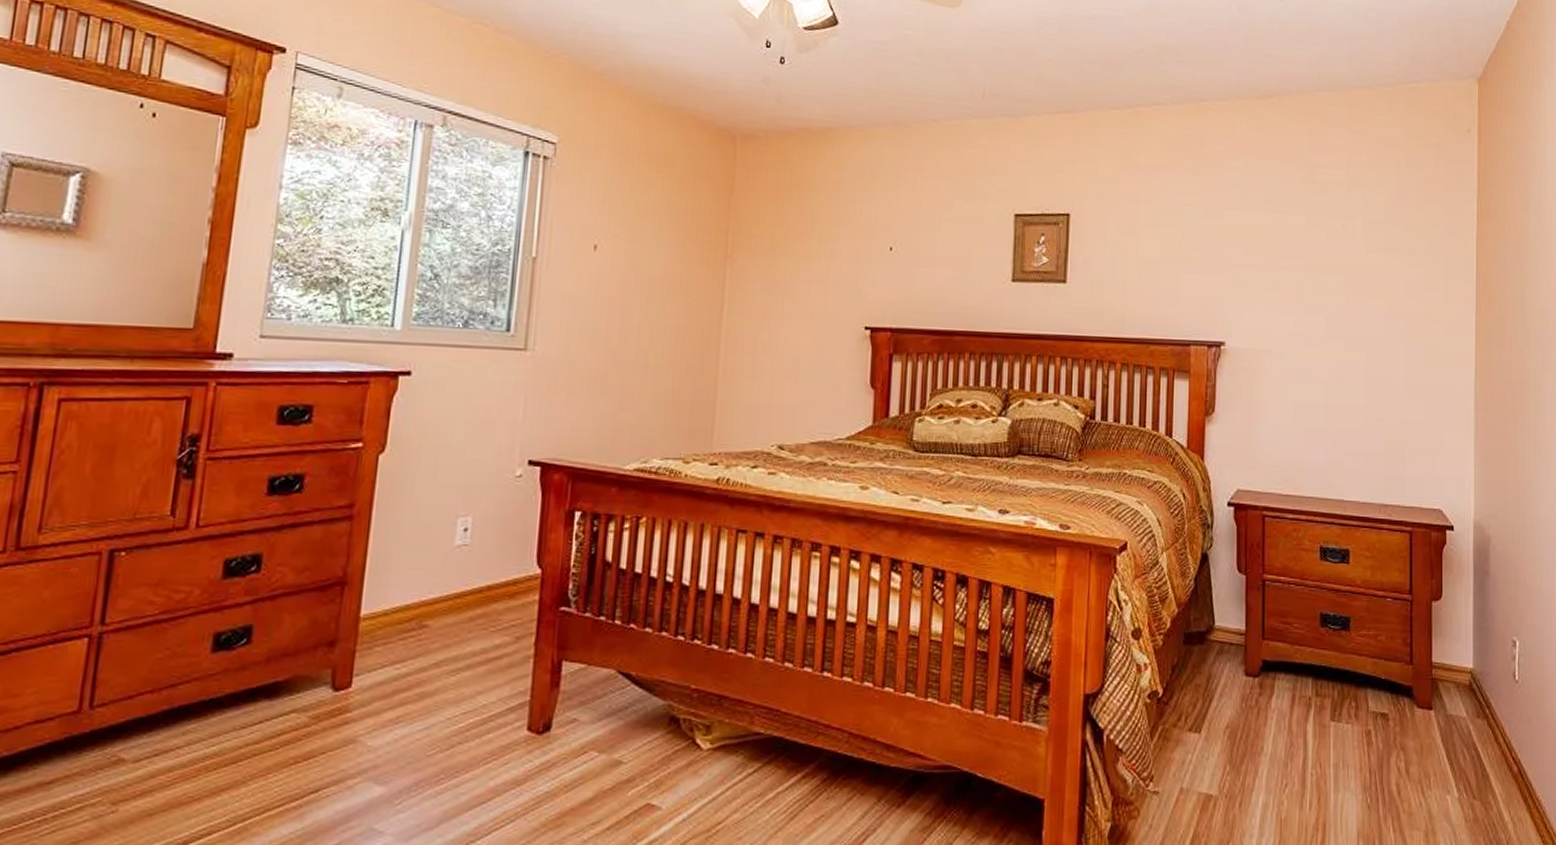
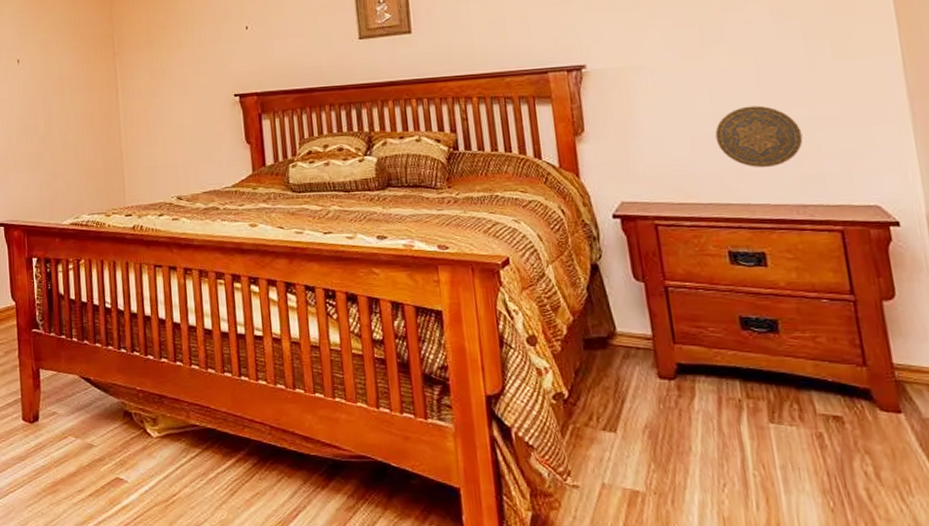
decorative plate: none [1324,402,1393,466] -> present [714,105,803,168]

